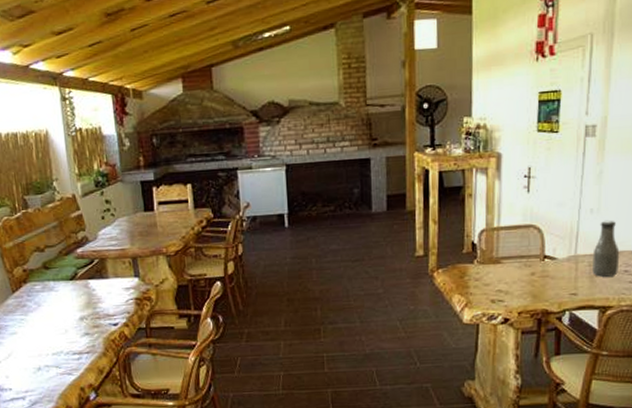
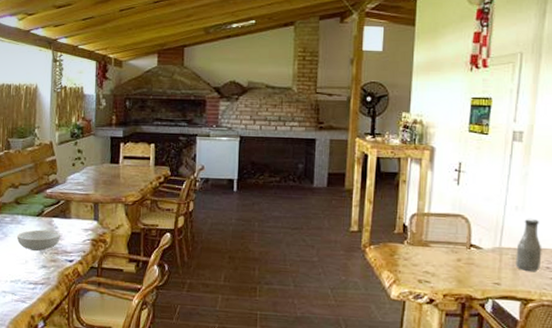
serving bowl: none [51,293,100,318] -> present [16,230,60,251]

